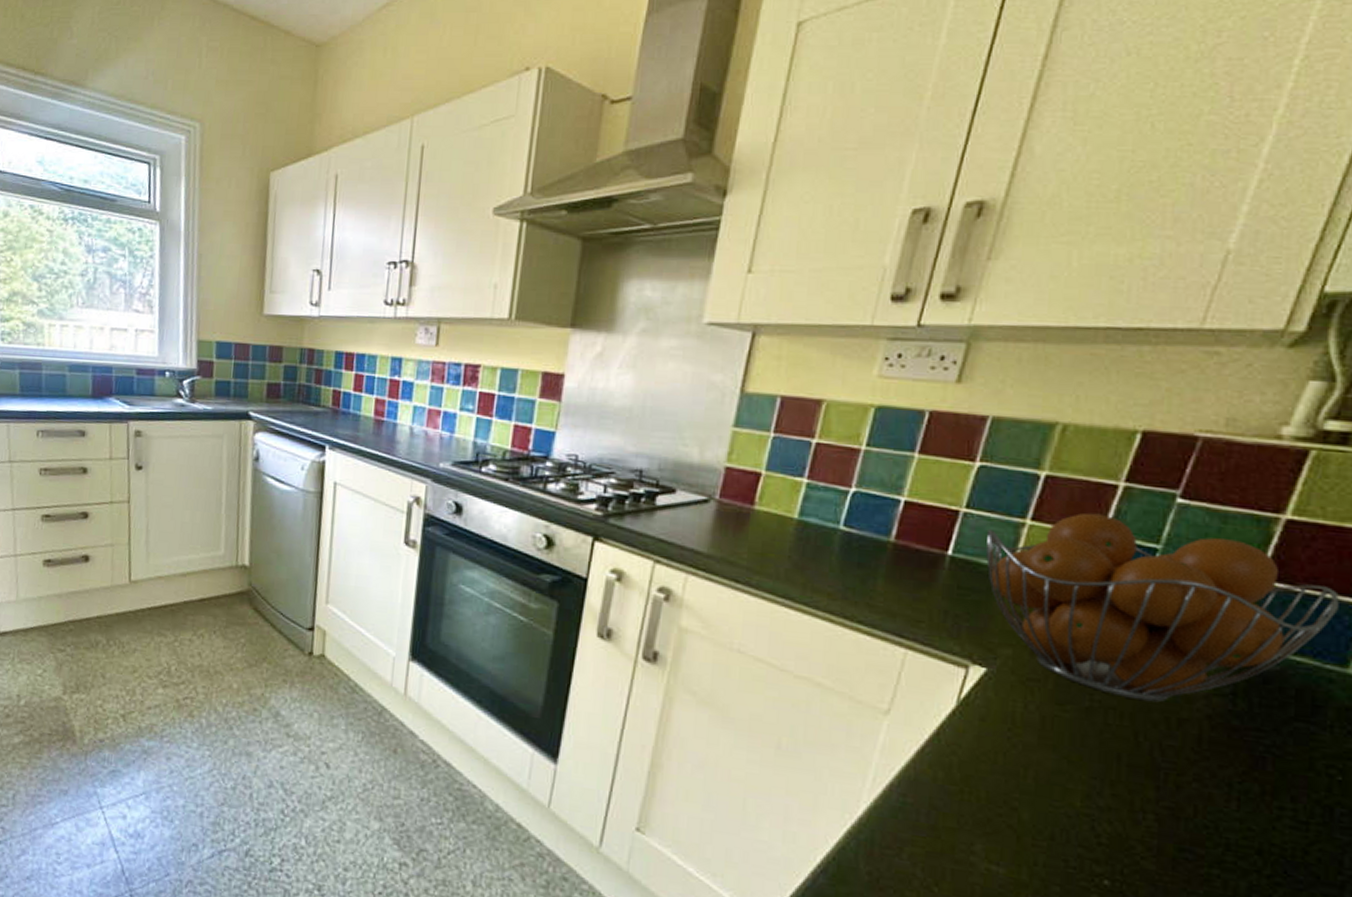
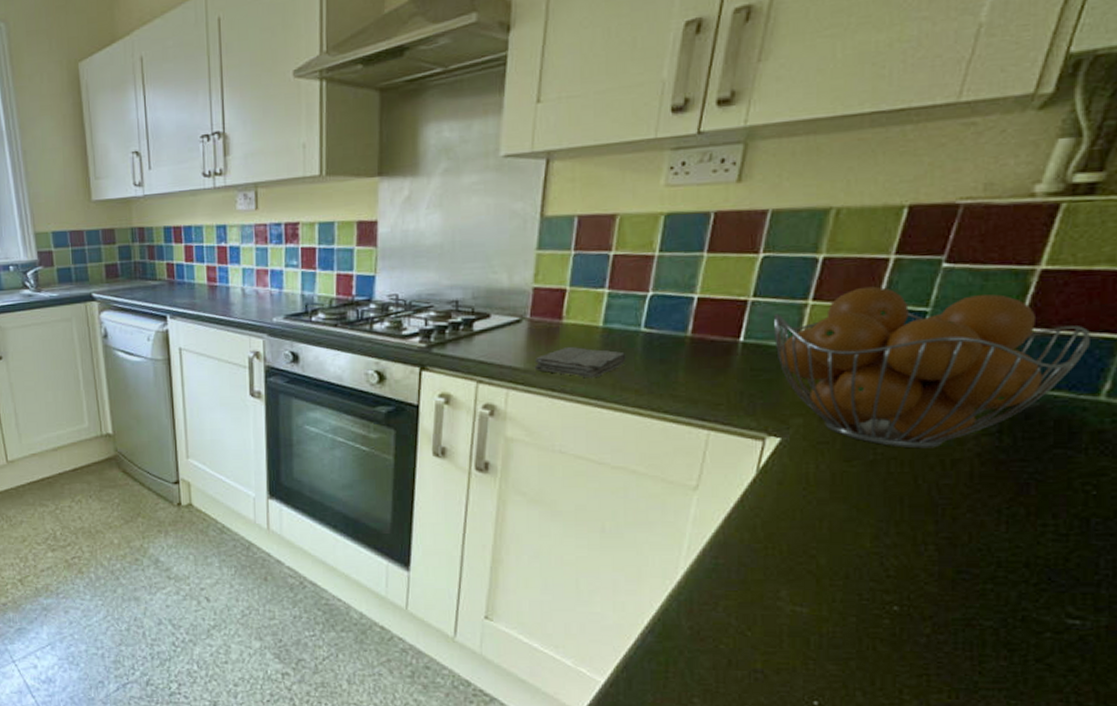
washcloth: none [719,536,821,574] -> present [534,347,626,379]

